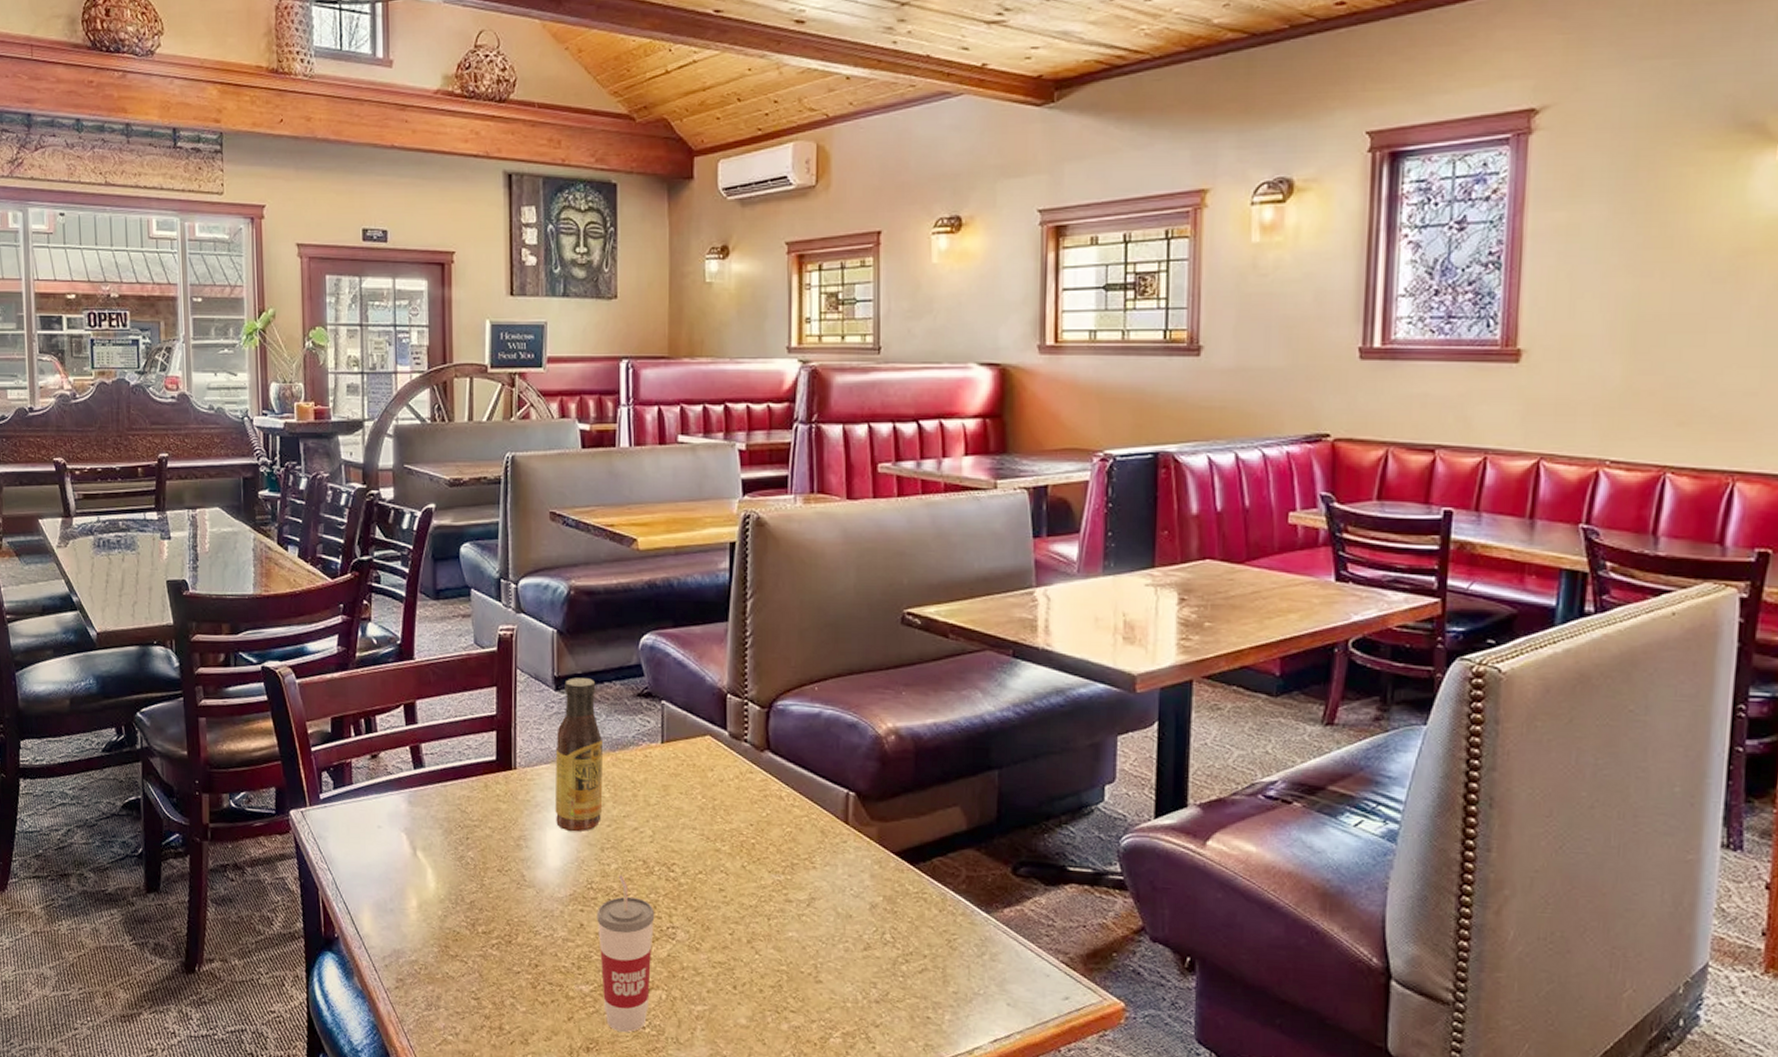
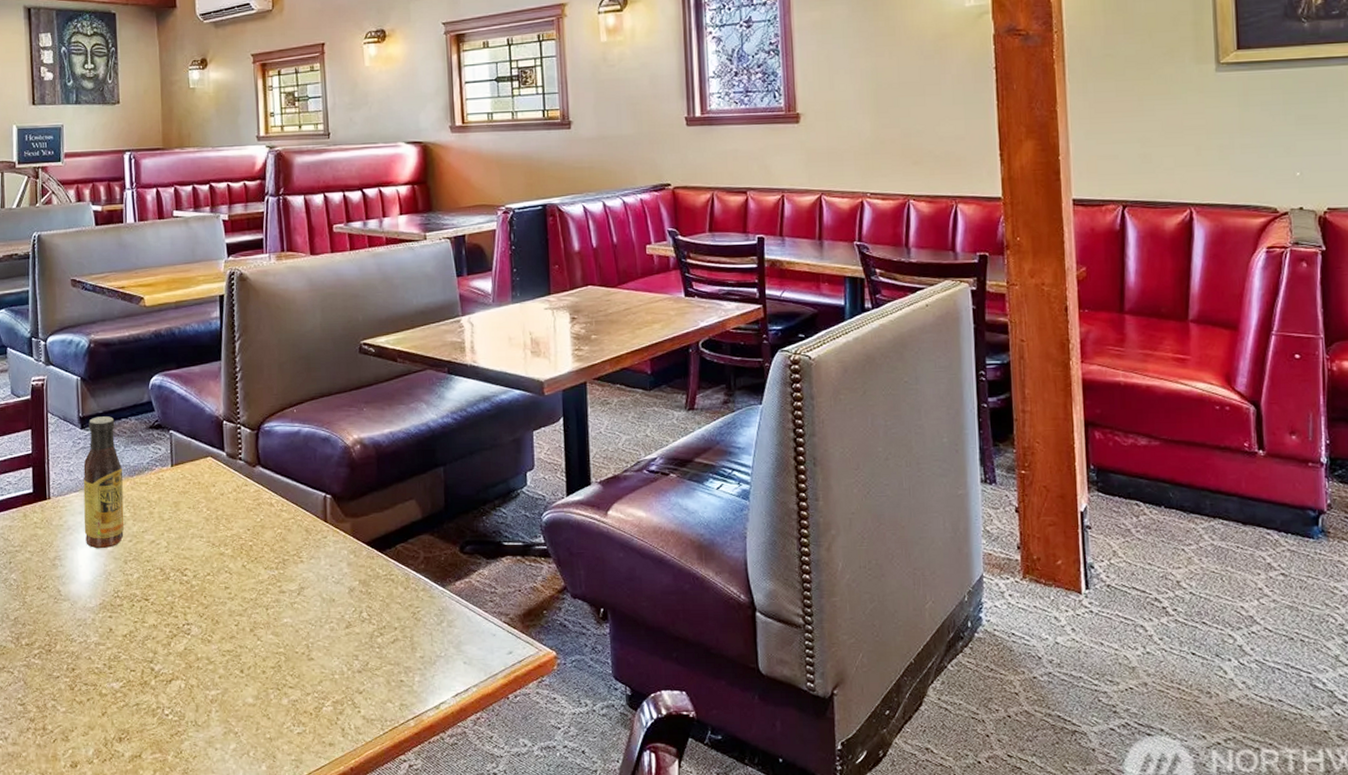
cup: present [597,874,655,1033] -> none [123,582,173,721]

